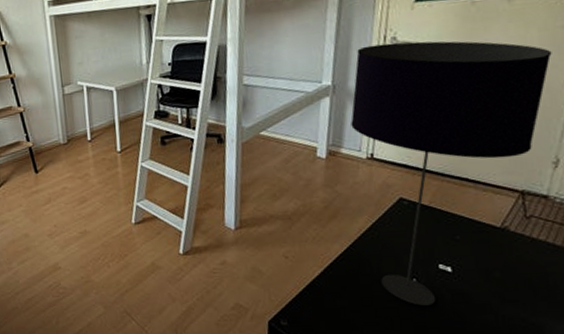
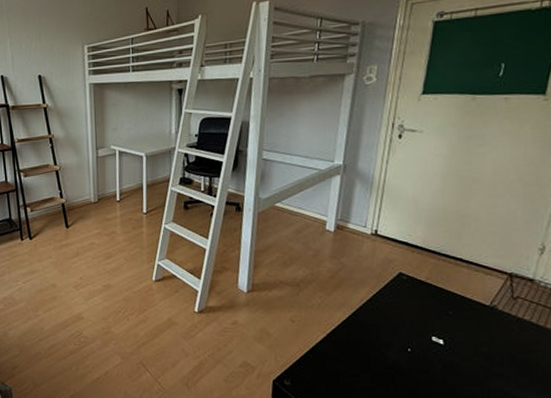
table lamp: present [351,41,552,306] -> none [358,130,542,374]

